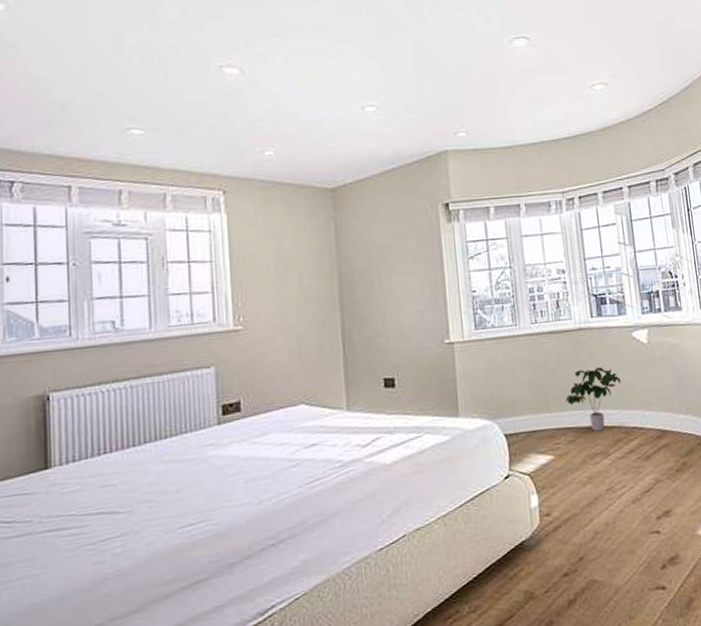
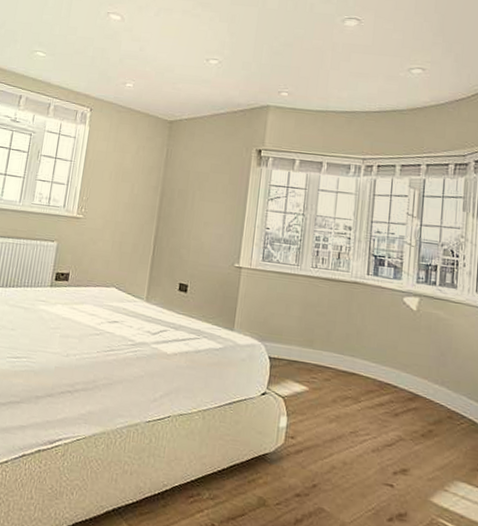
potted plant: present [565,367,621,431] -> none [329,318,384,378]

